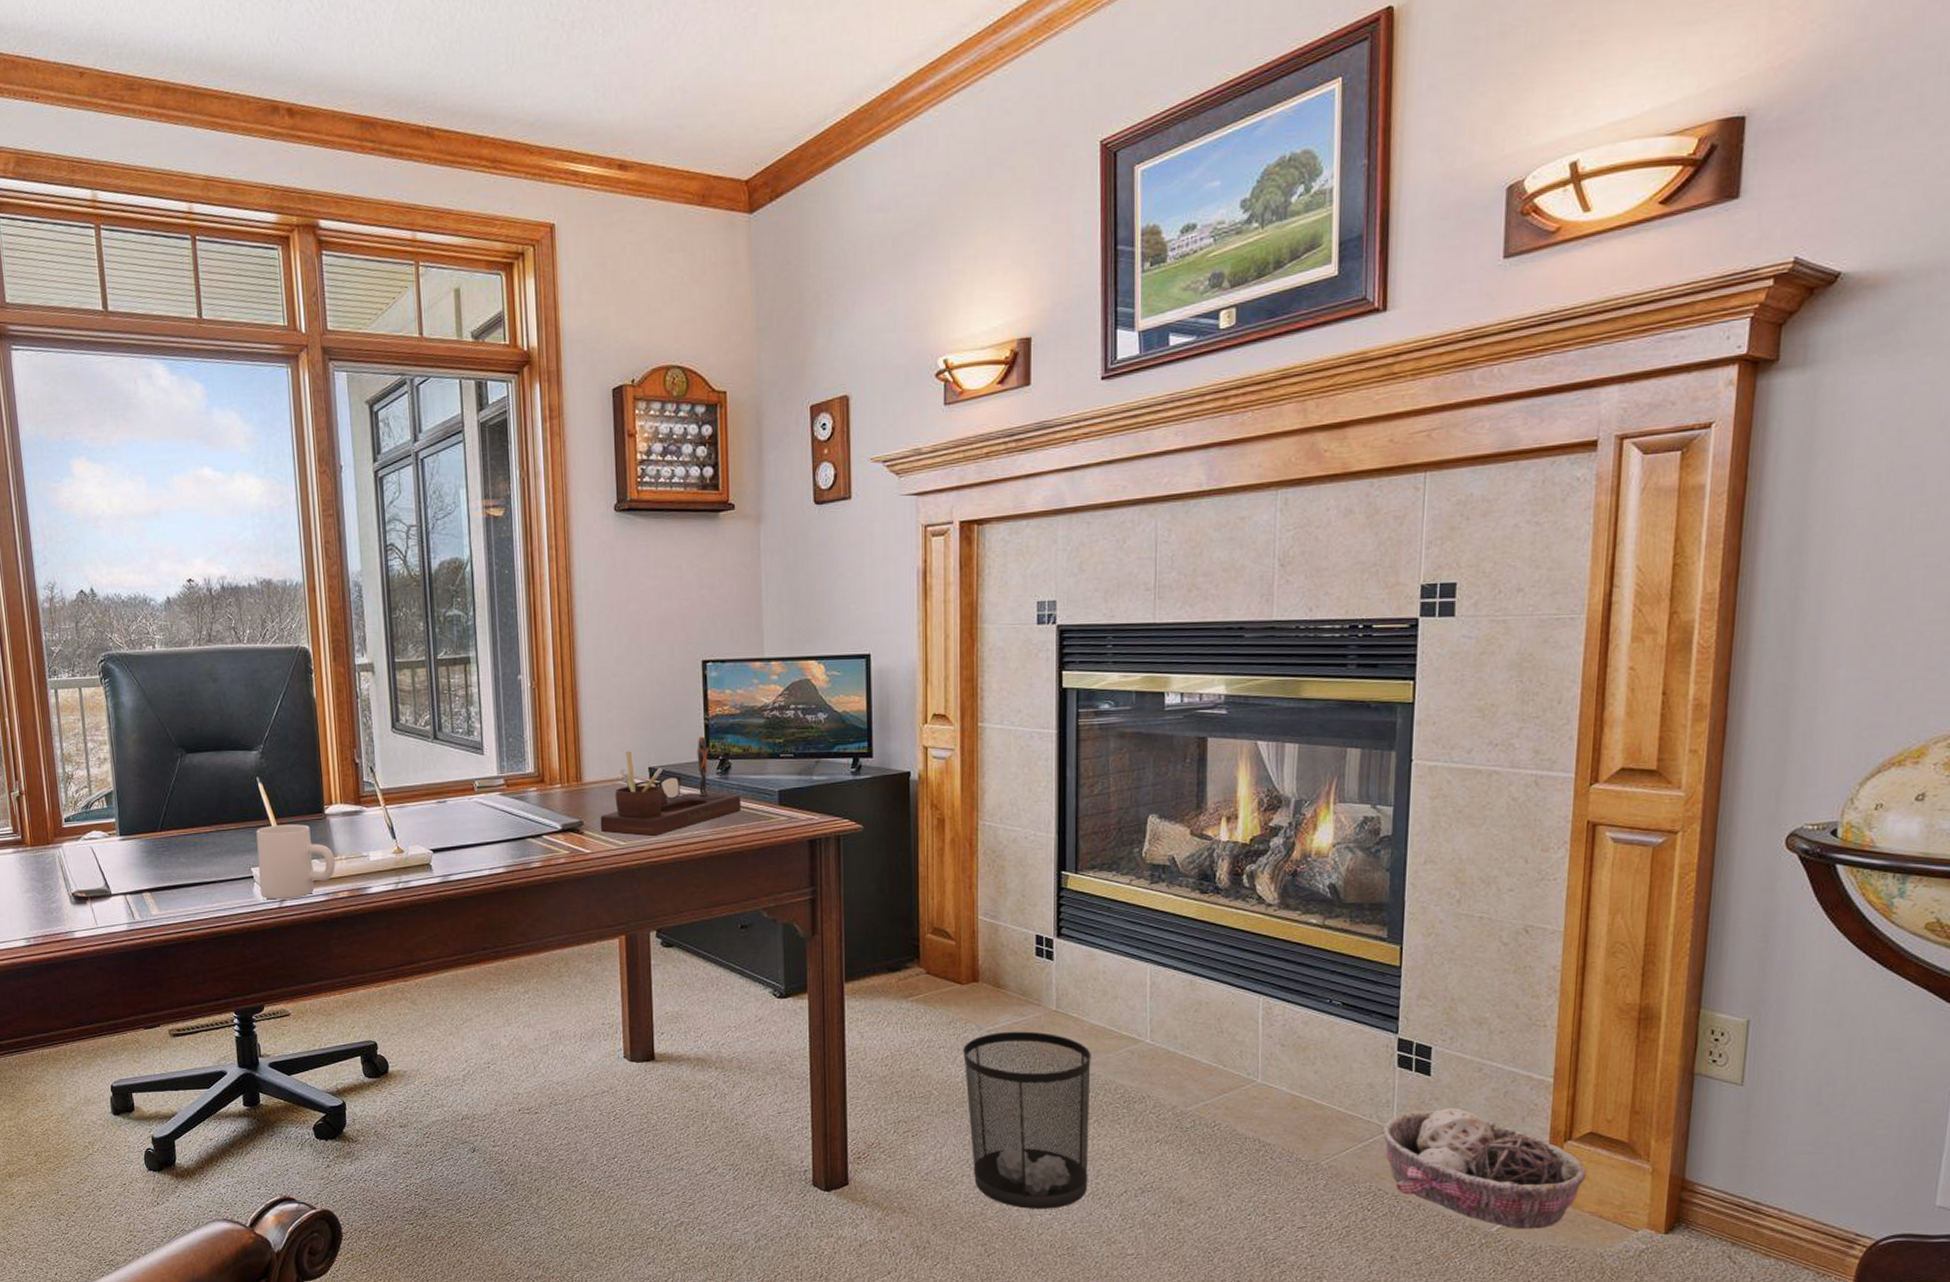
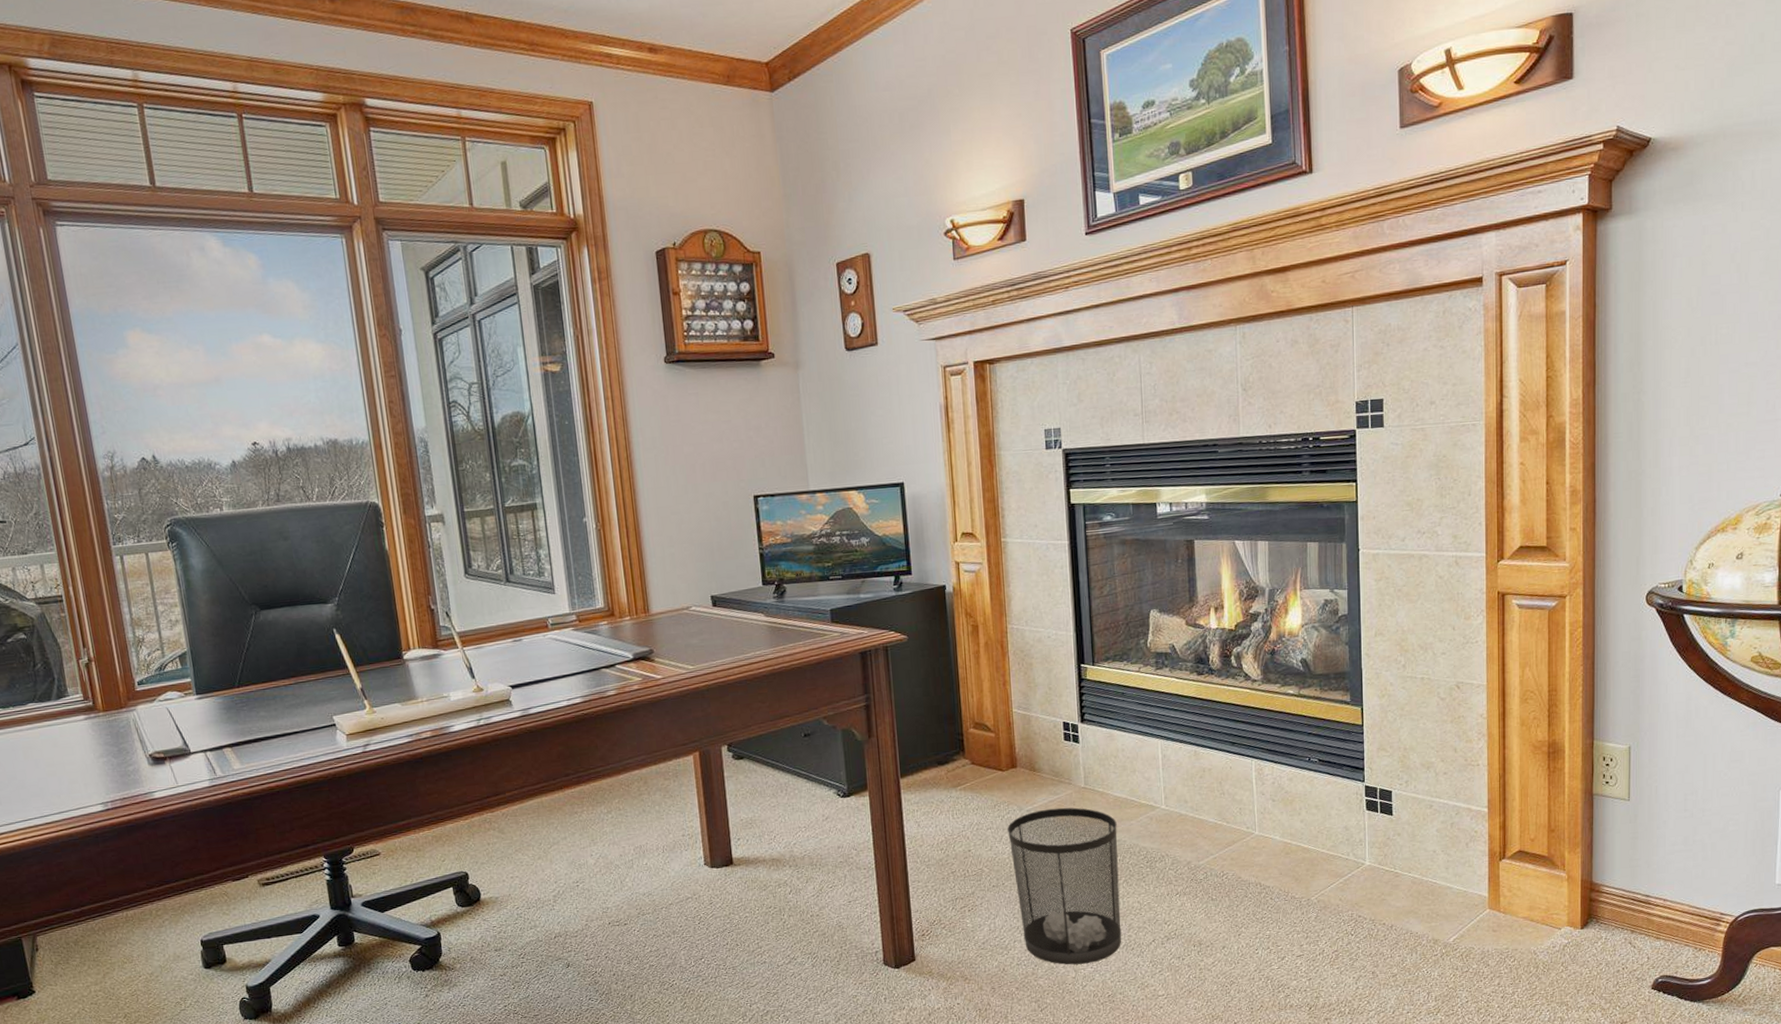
mug: present [256,824,335,900] -> none [336,671,417,745]
desk organizer: present [600,736,742,837] -> none [668,565,798,660]
decorative basket: present [1383,1107,1586,1229] -> none [1359,840,1518,938]

